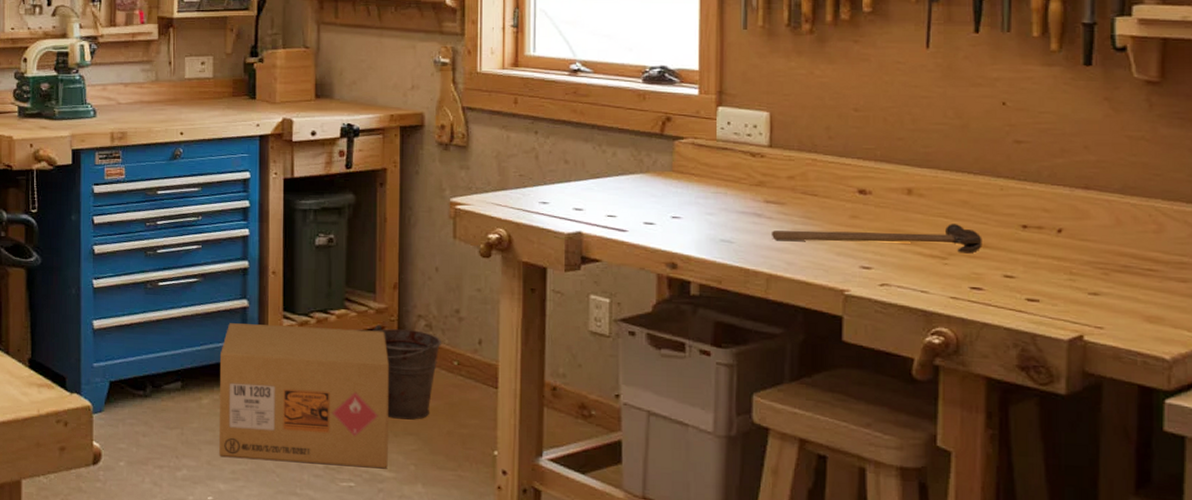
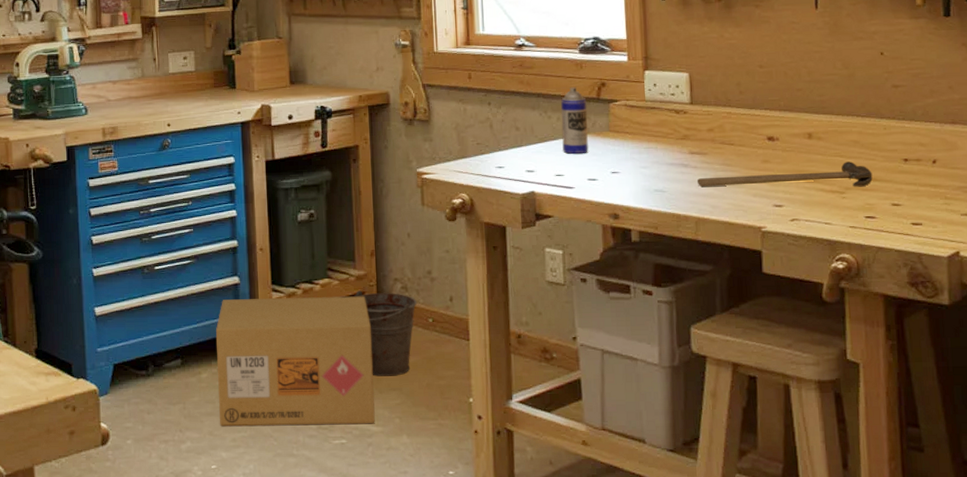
spray can: none [617,120,648,194] -> present [560,87,588,154]

